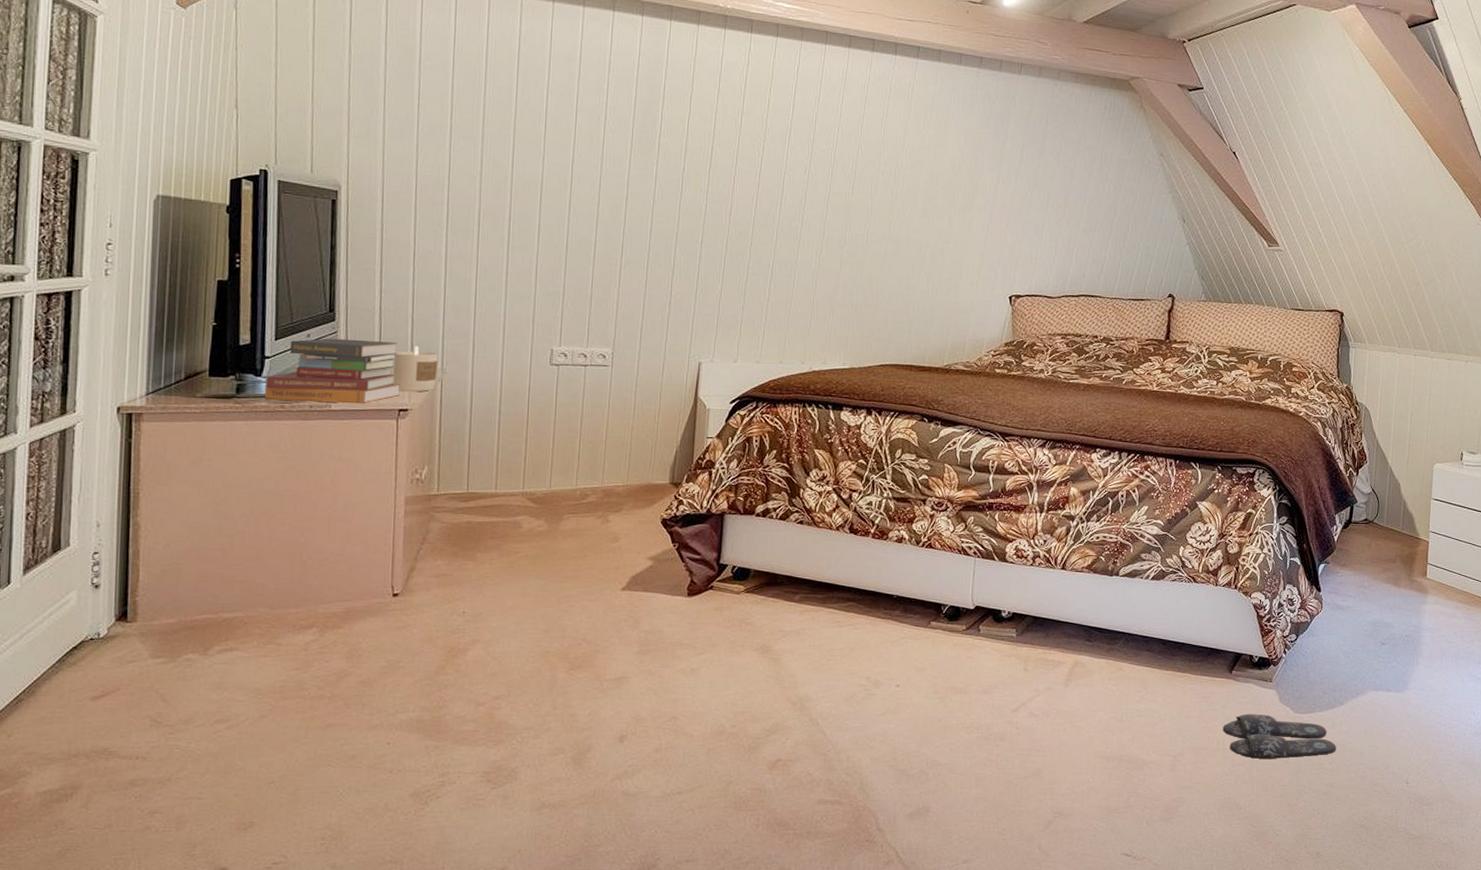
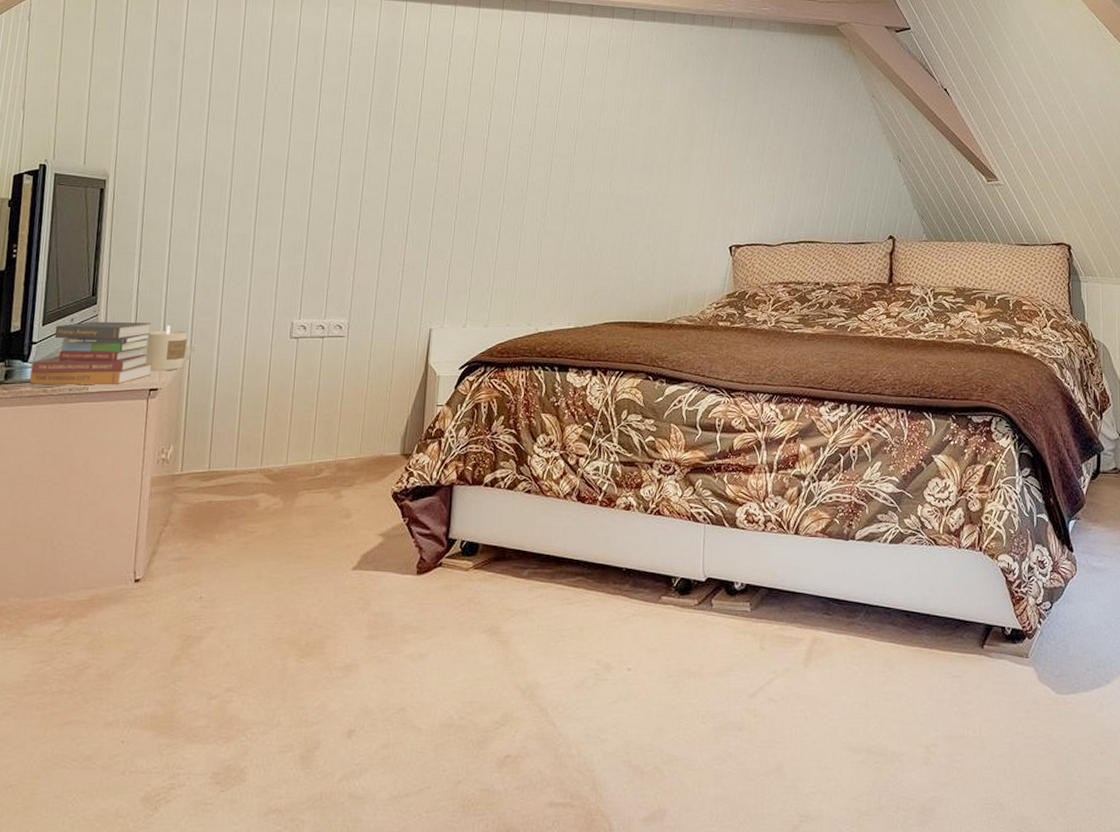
slippers: present [1222,713,1337,759] -> none [978,695,1107,749]

